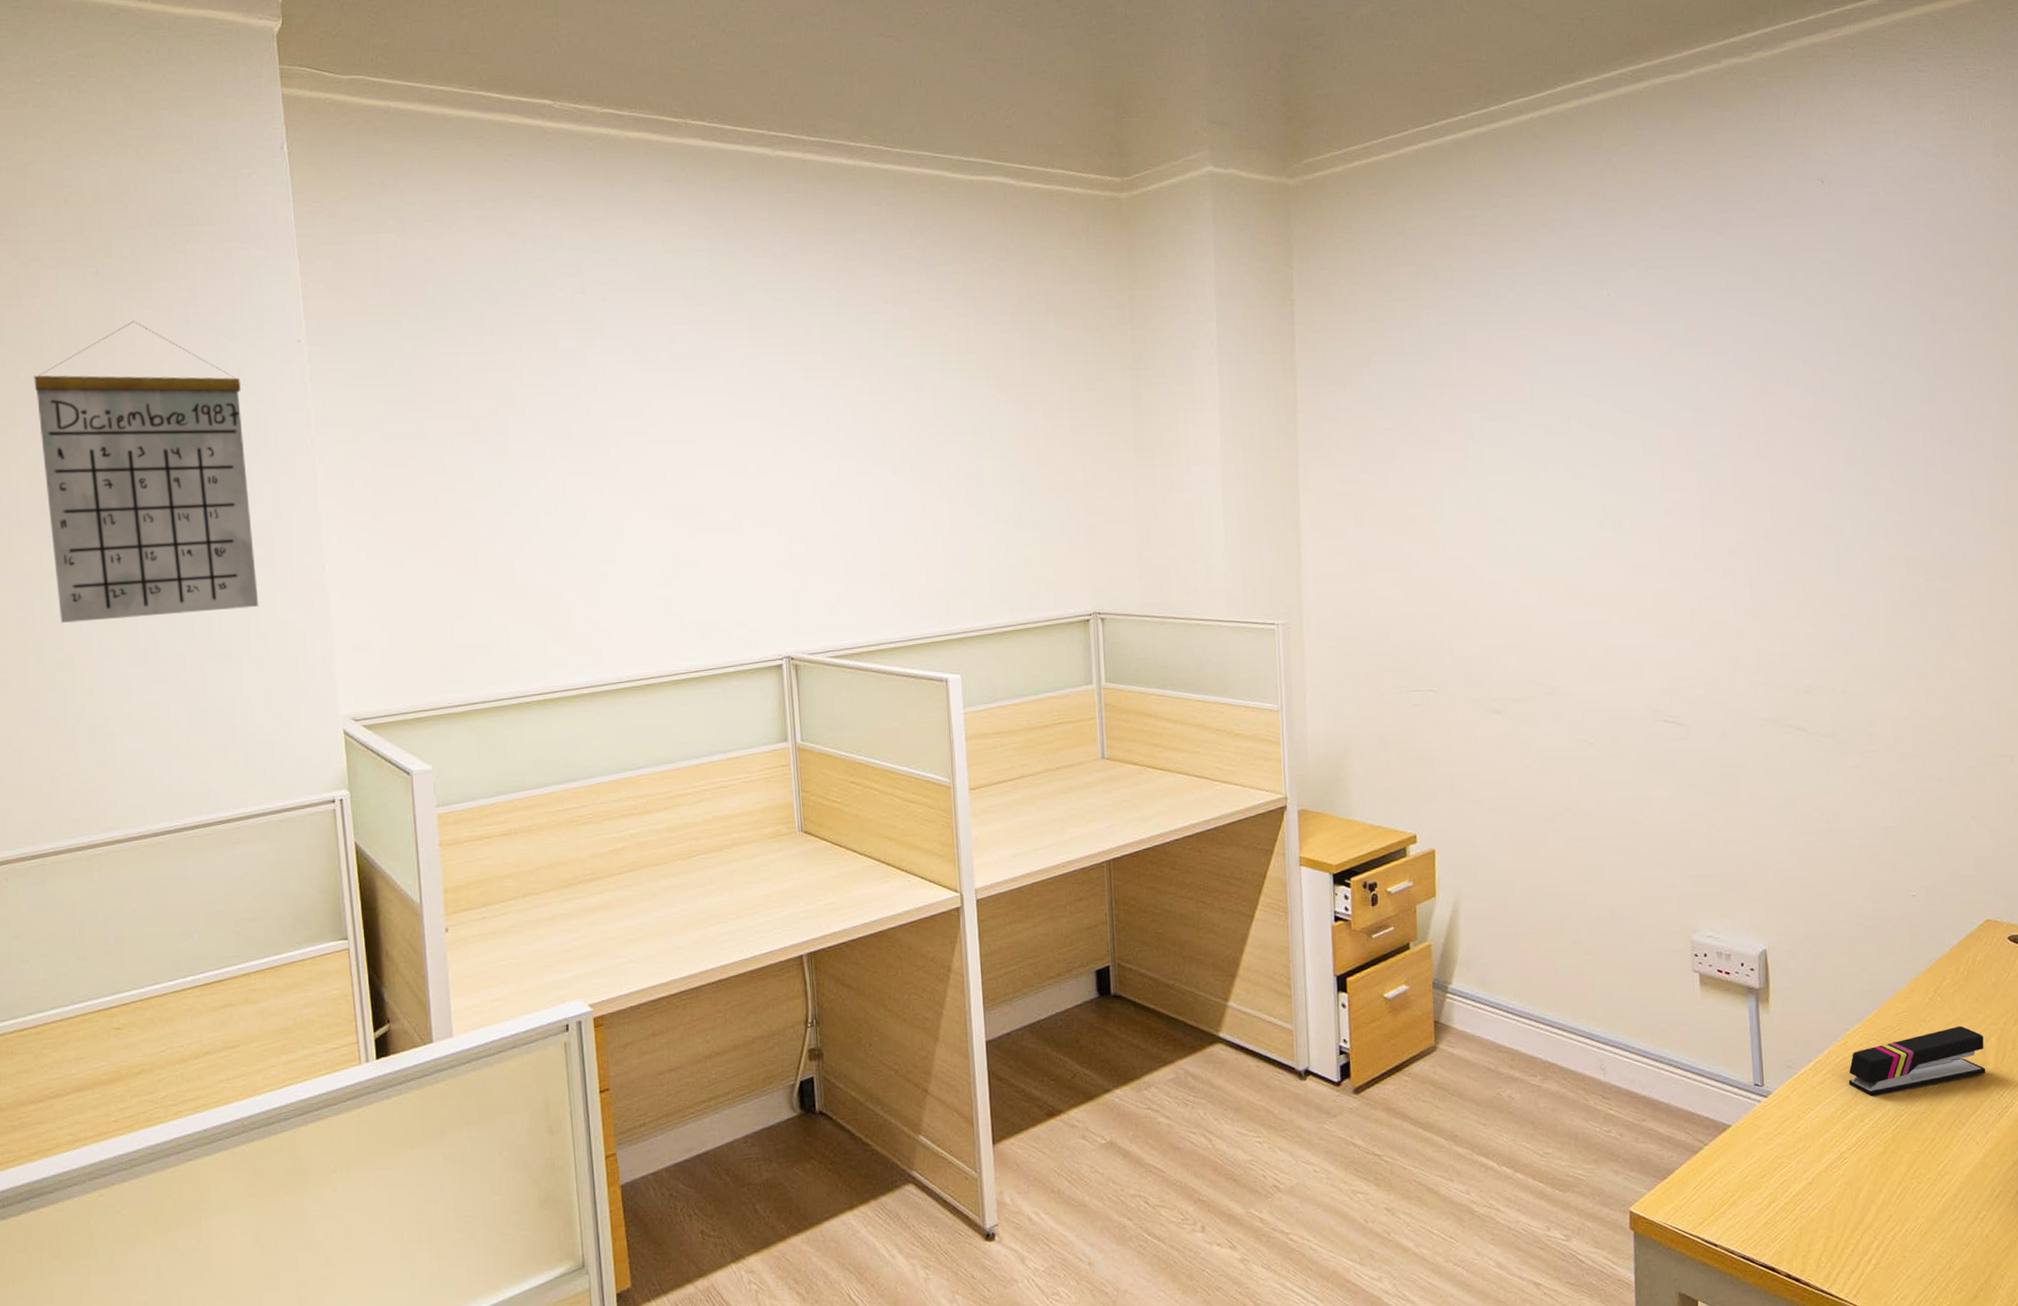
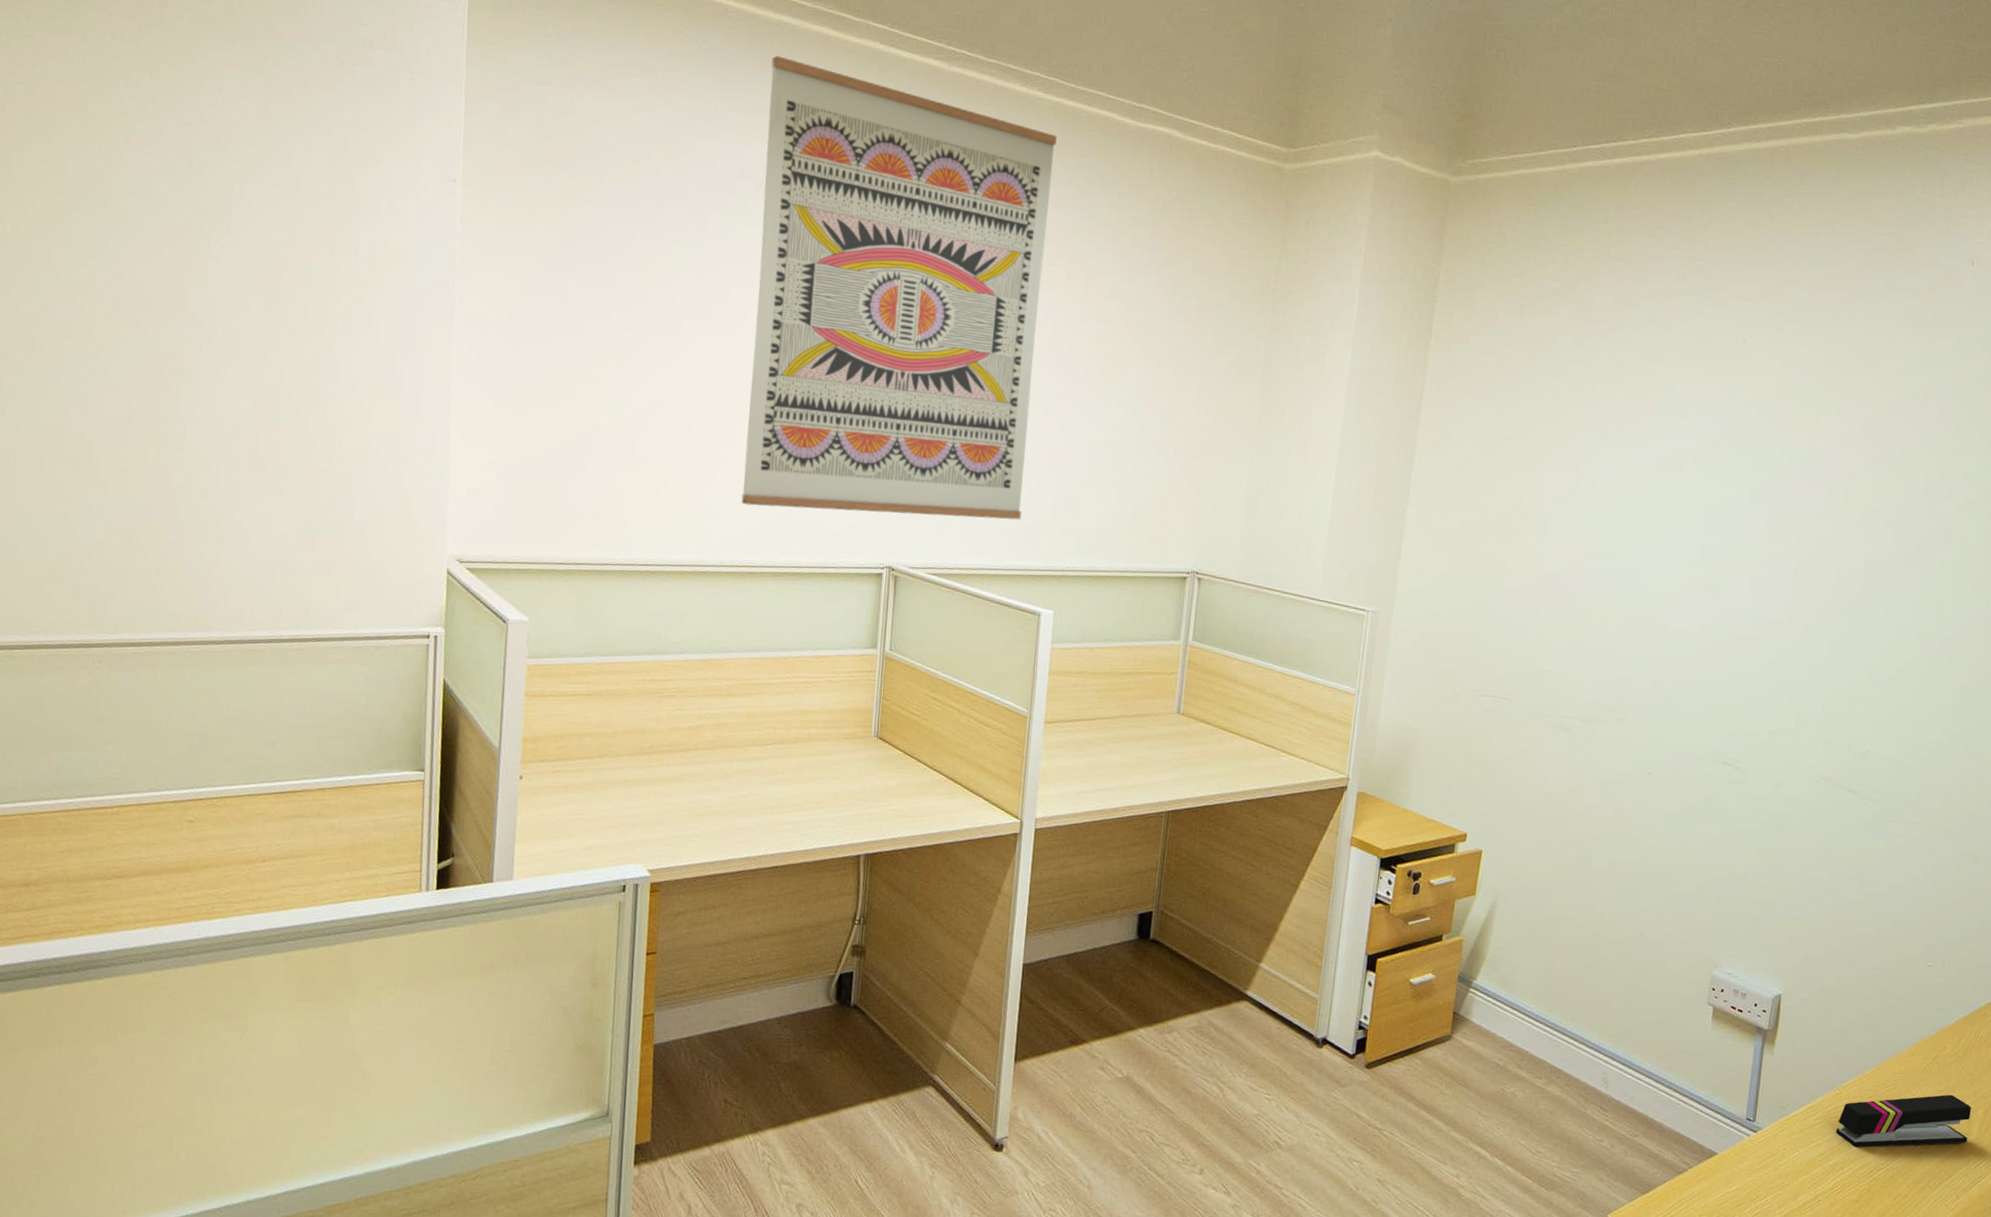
calendar: present [34,321,259,623] -> none [184,134,392,437]
wall art: none [597,168,913,617] -> present [741,56,1057,520]

